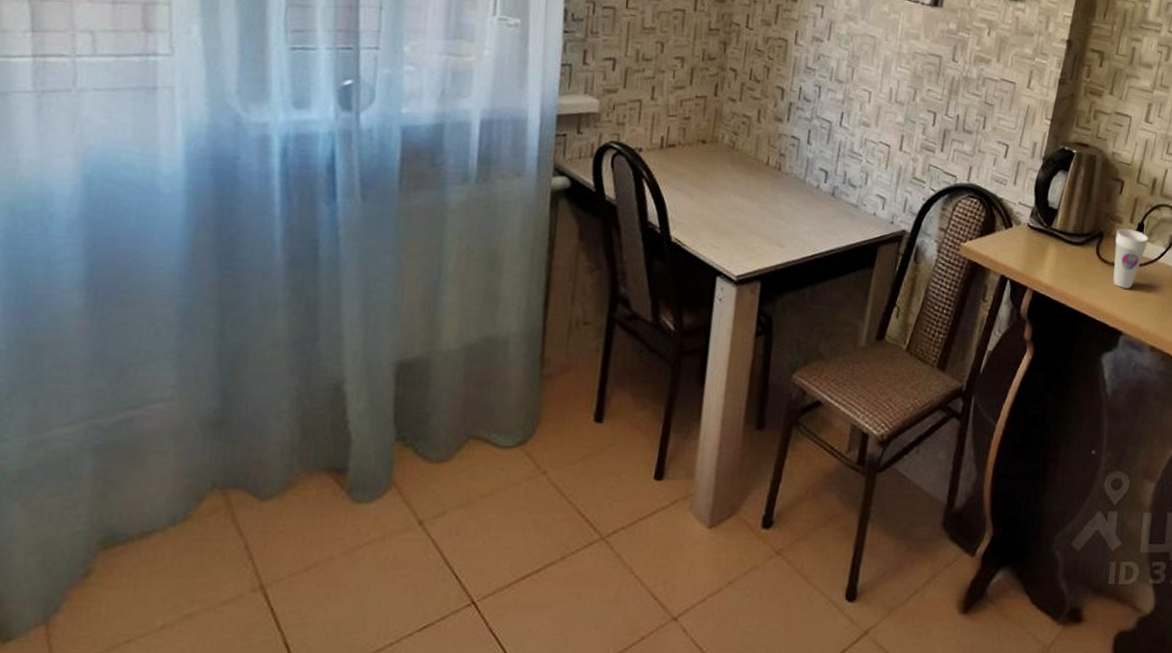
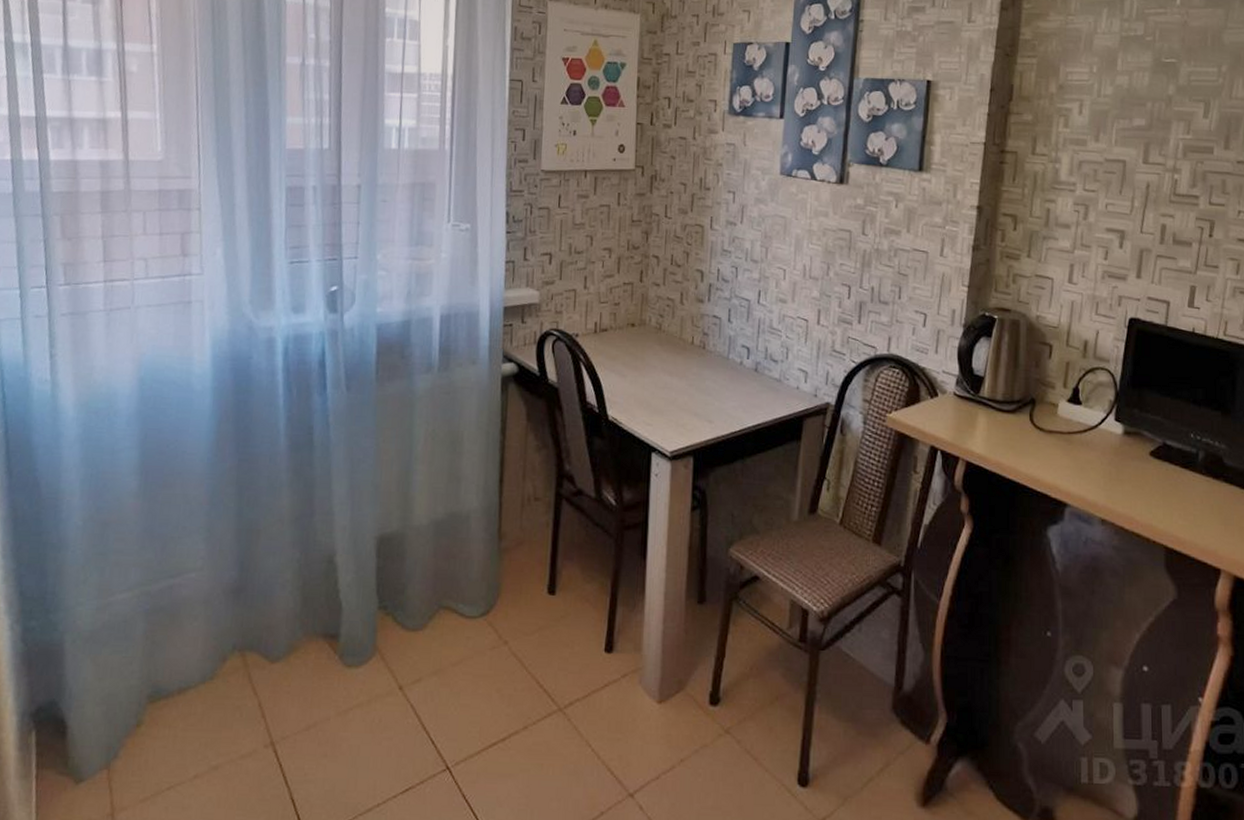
cup: present [1113,228,1149,289] -> none [1050,394,1086,457]

